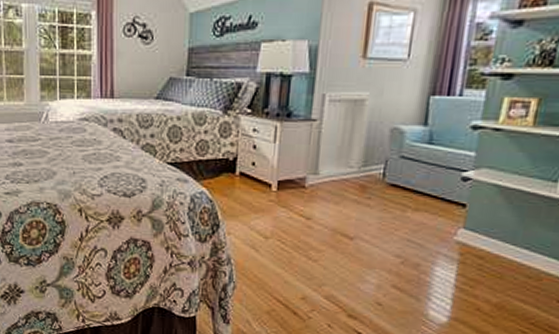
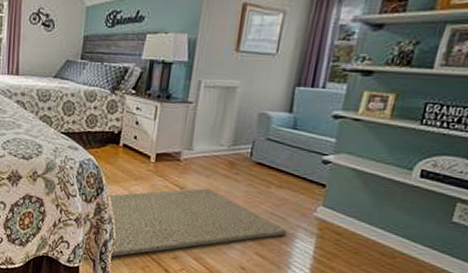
rug: none [201,216,427,309] -> present [84,188,288,261]

